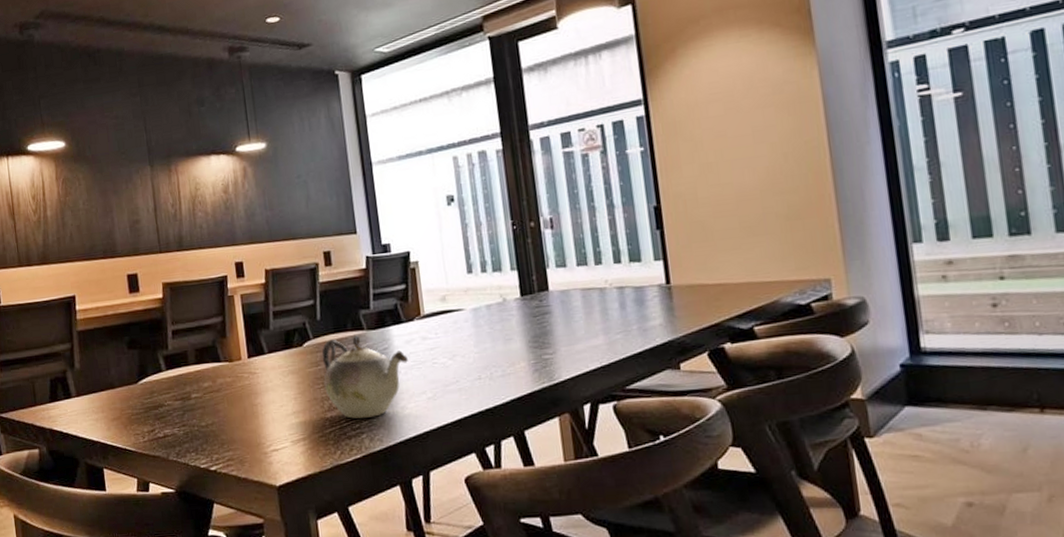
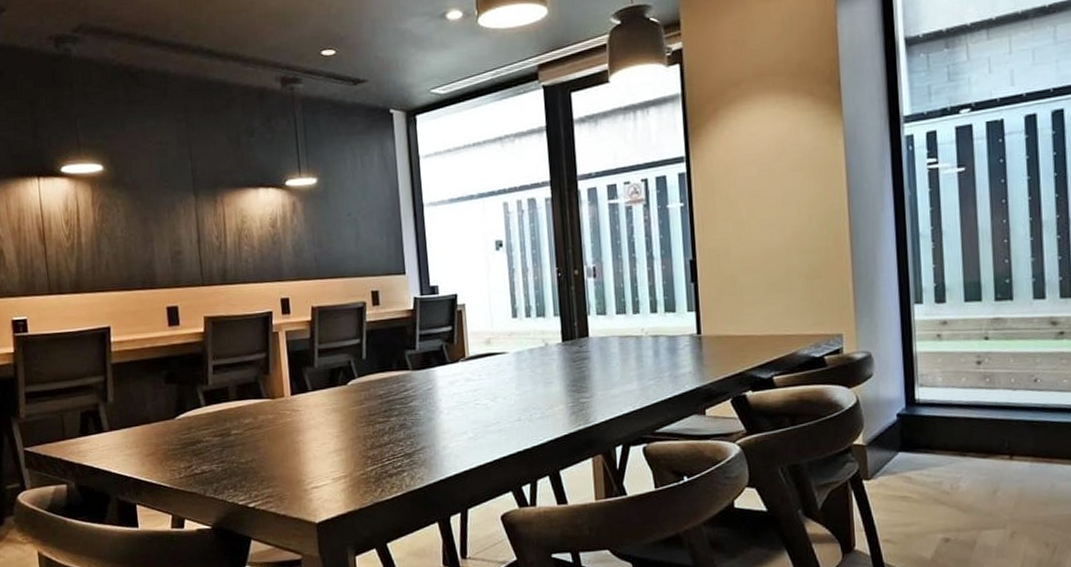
teapot: present [321,335,408,419] -> none [366,375,451,457]

